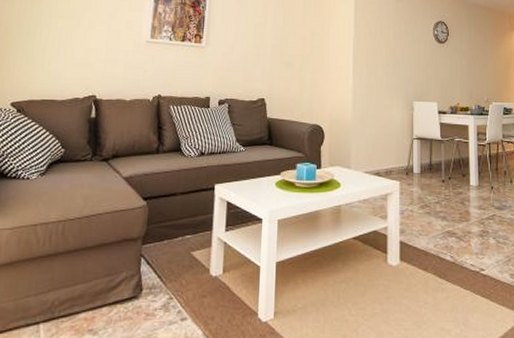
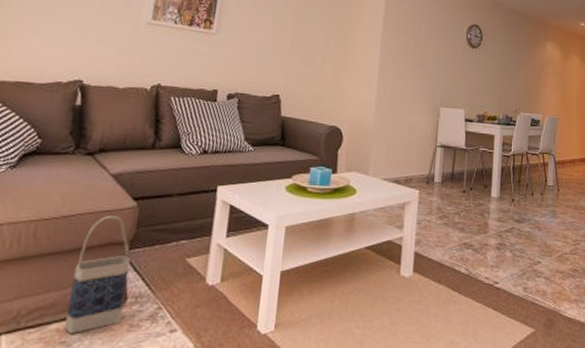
bag: none [90,214,144,323] -> present [63,215,131,335]

